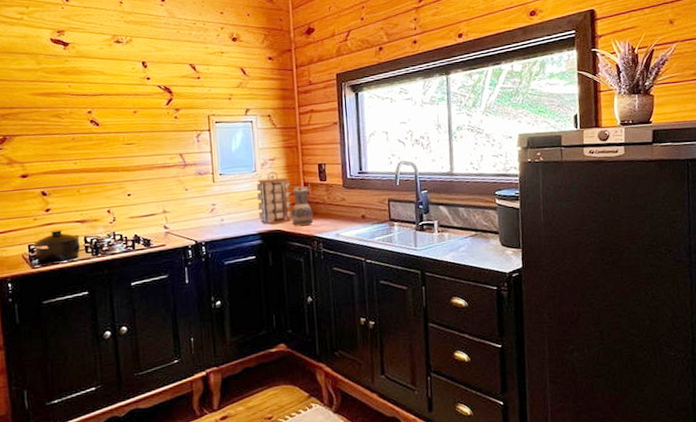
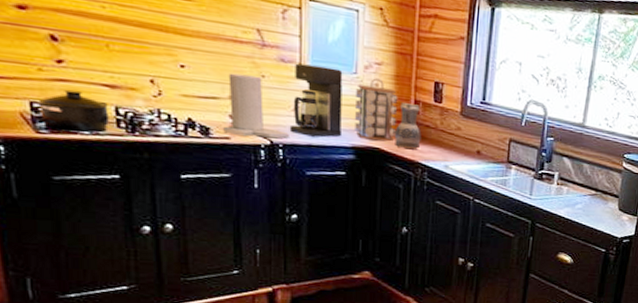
paper towel: none [159,190,210,242] -> present [222,73,291,139]
coffee maker: none [209,171,250,232] -> present [289,63,343,138]

